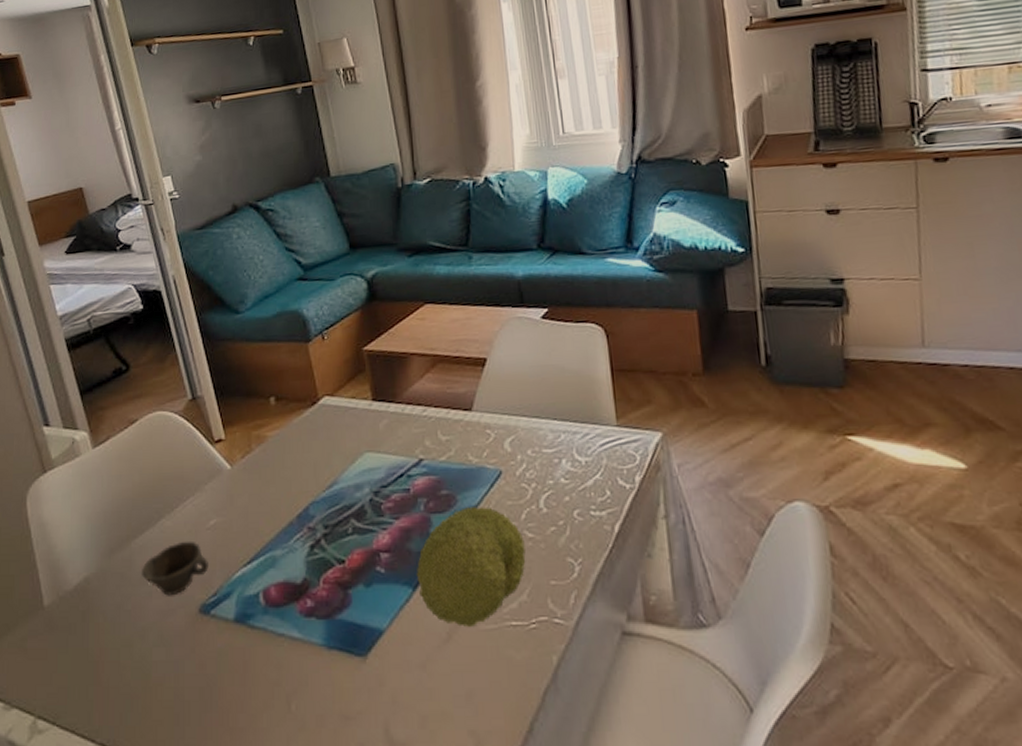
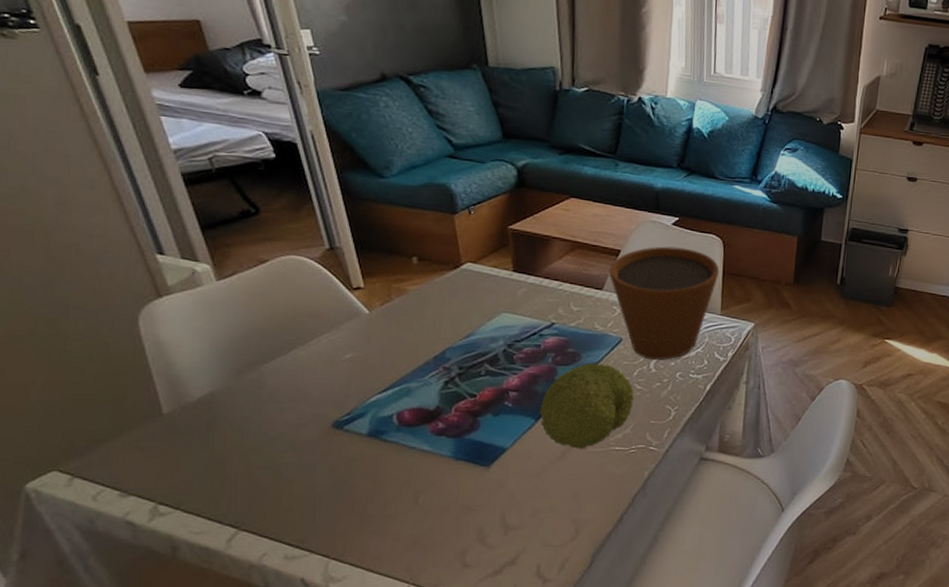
cup: present [142,540,208,596] -> none [272,369,343,413]
flower pot: none [476,345,607,496] -> present [608,246,720,361]

